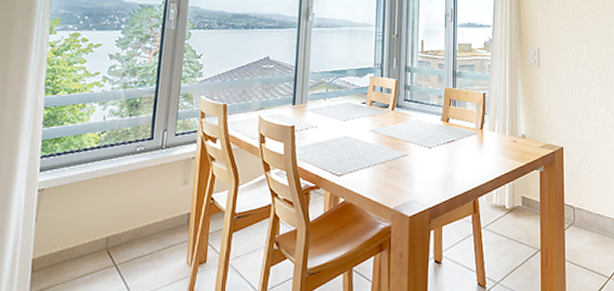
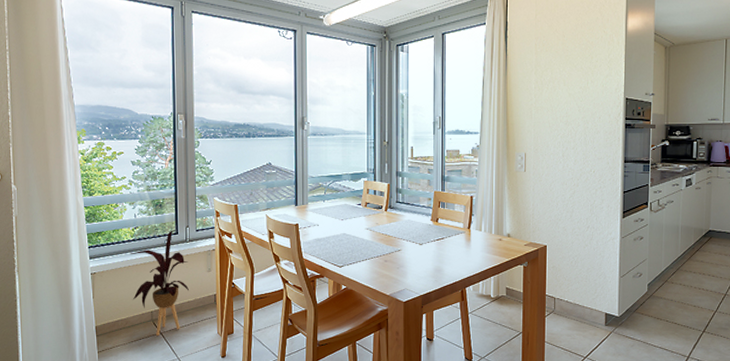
house plant: none [85,135,161,269] -> present [130,230,189,336]

